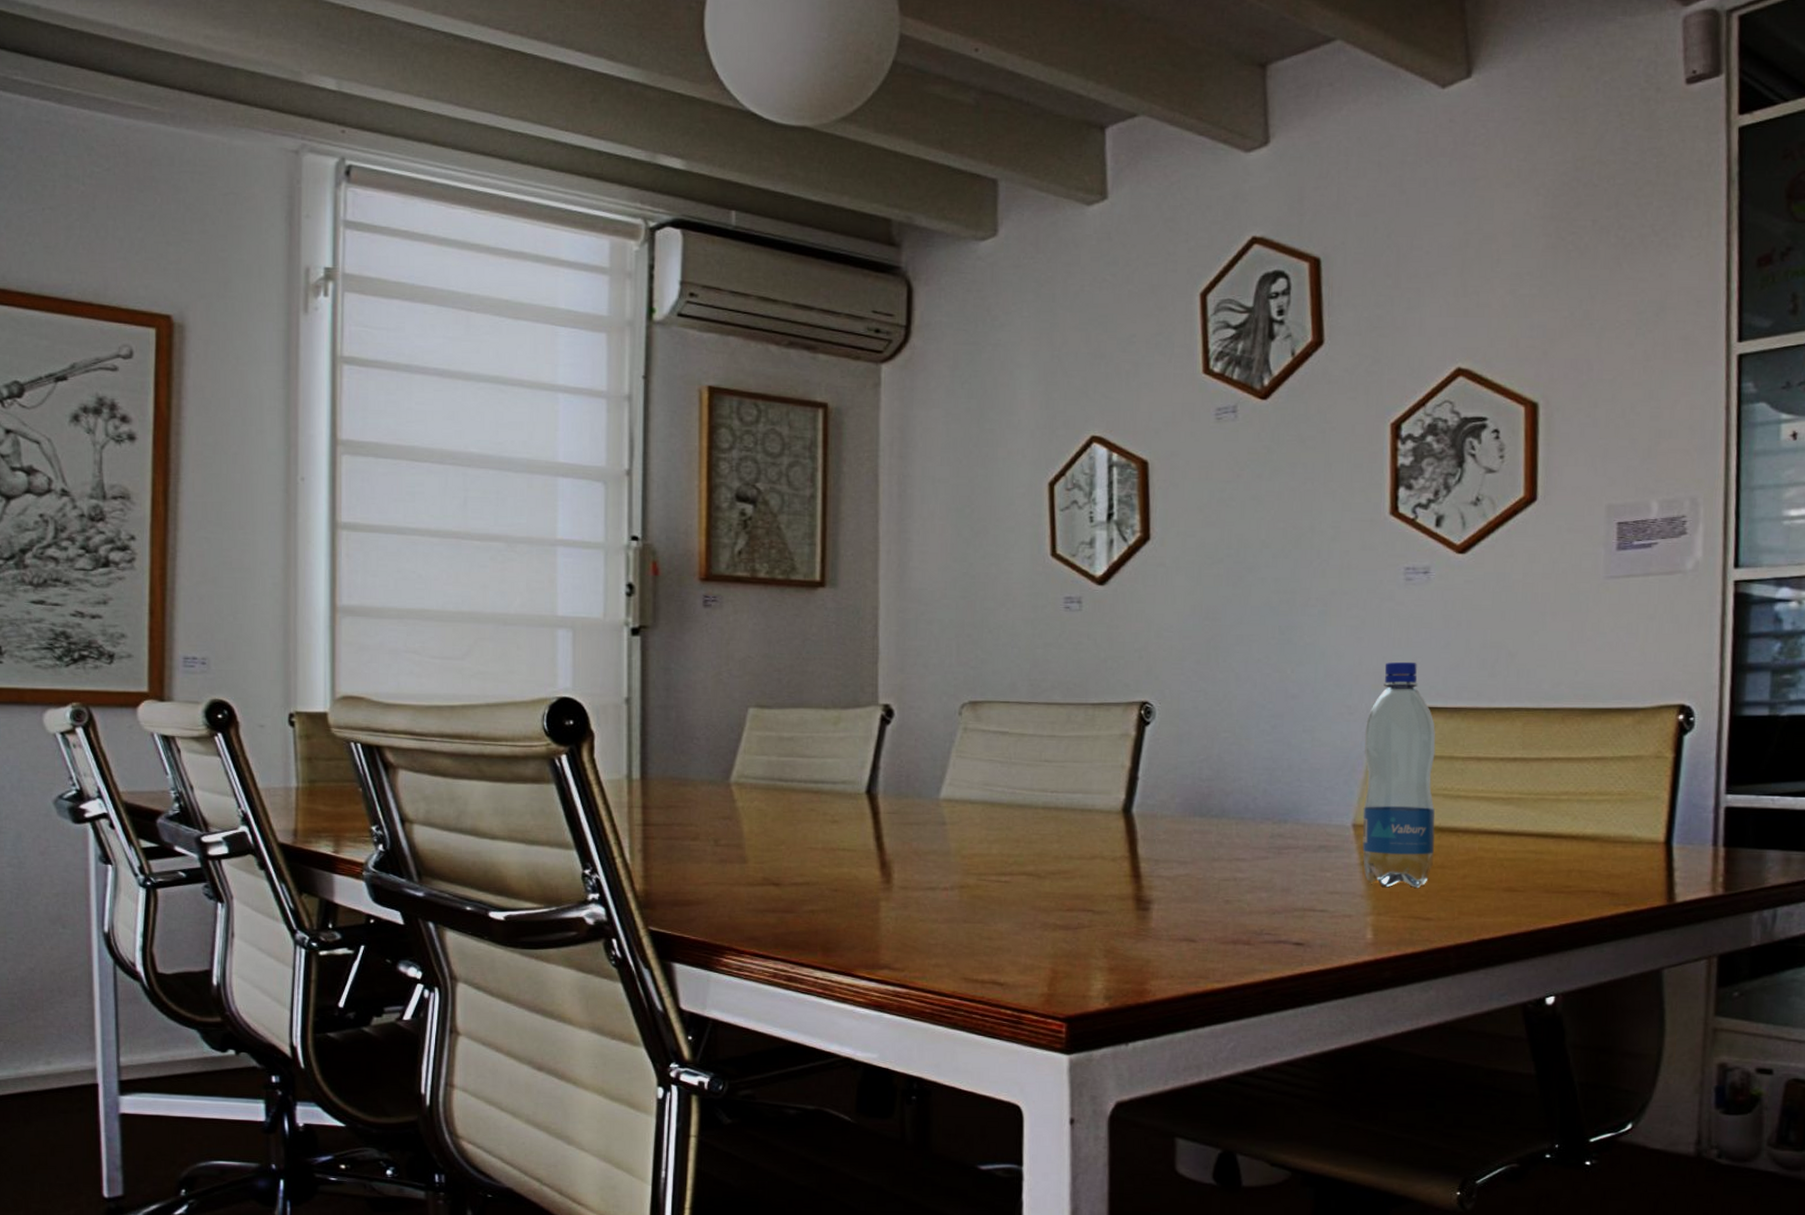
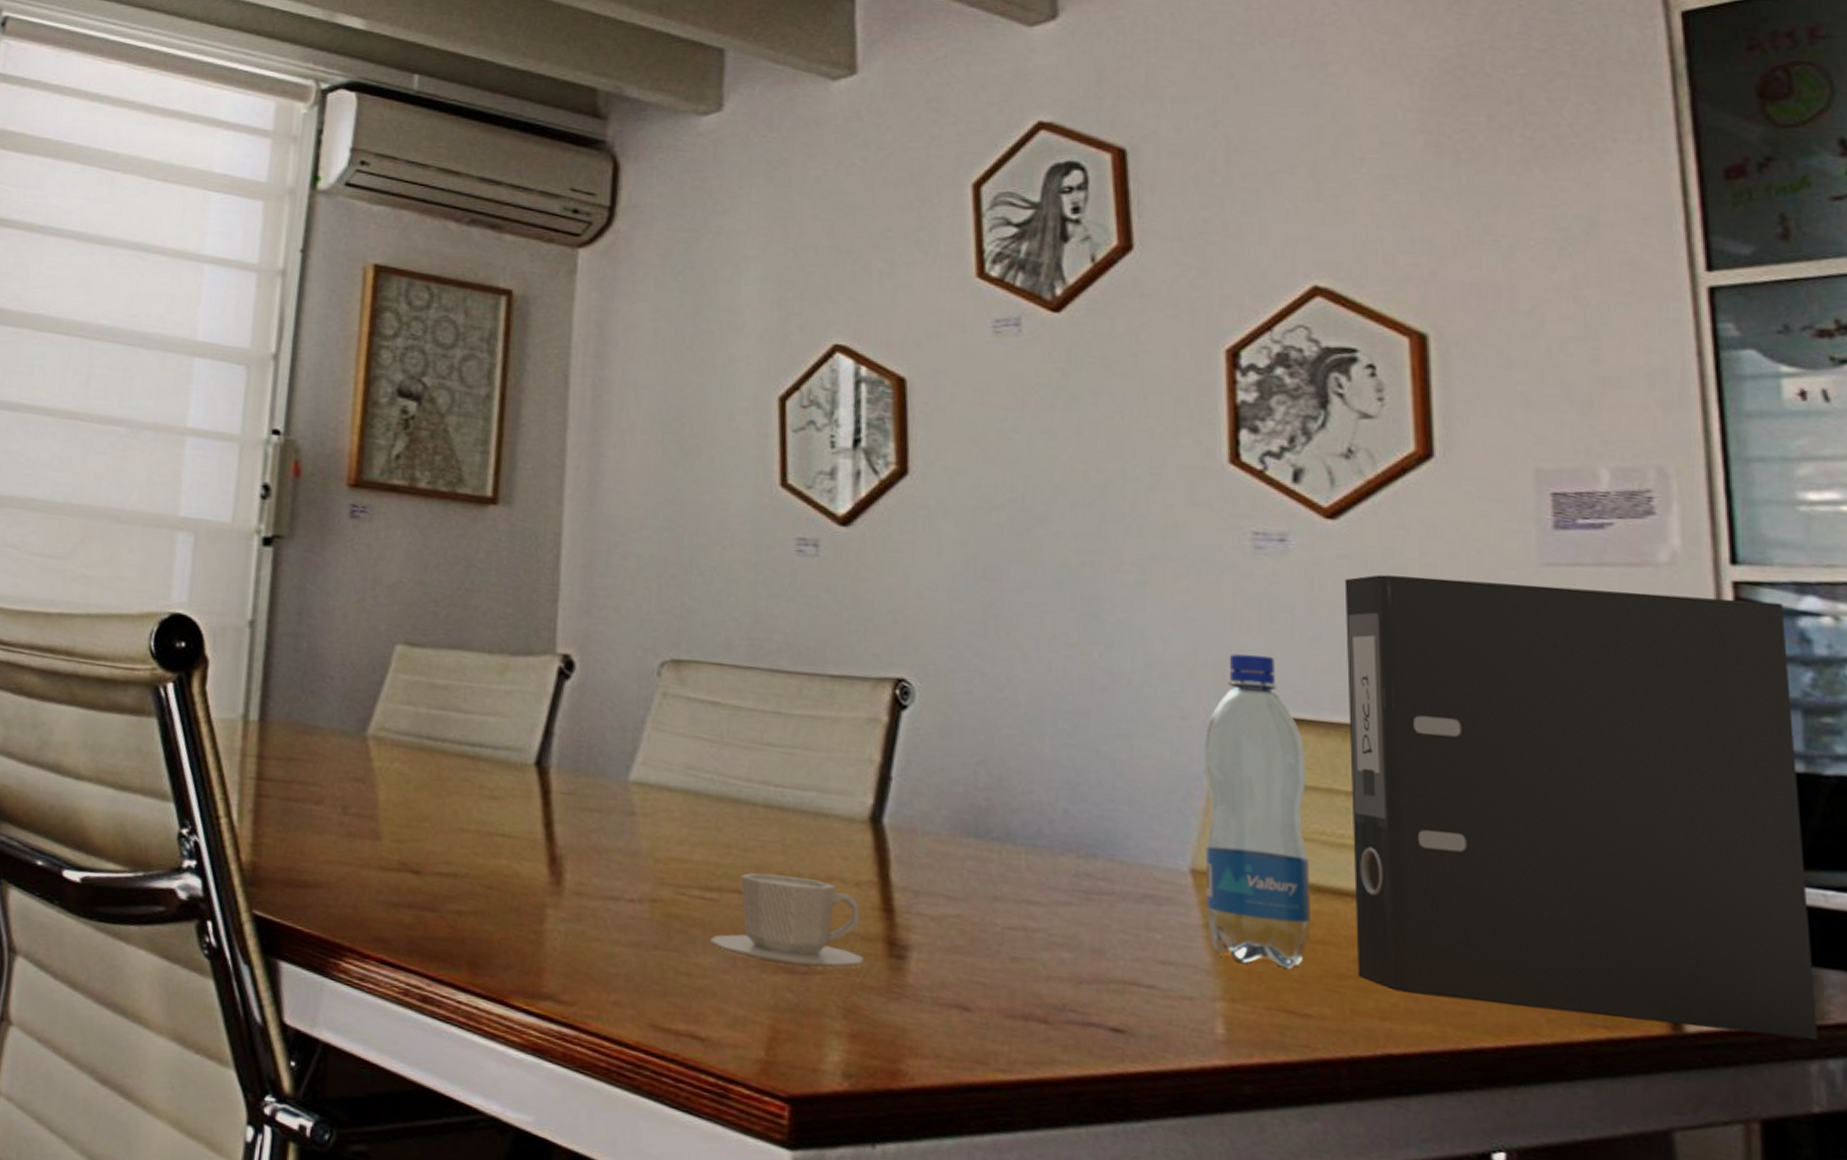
cup: none [1005,858,1119,925] -> present [709,873,864,969]
binder: none [1464,593,1766,899] -> present [1344,574,1818,1041]

